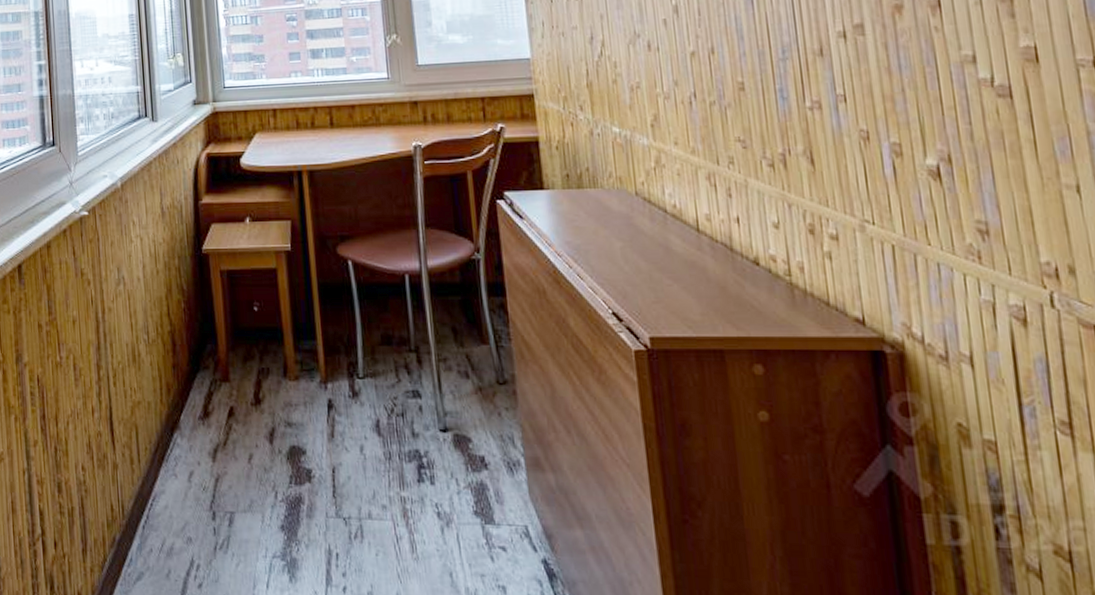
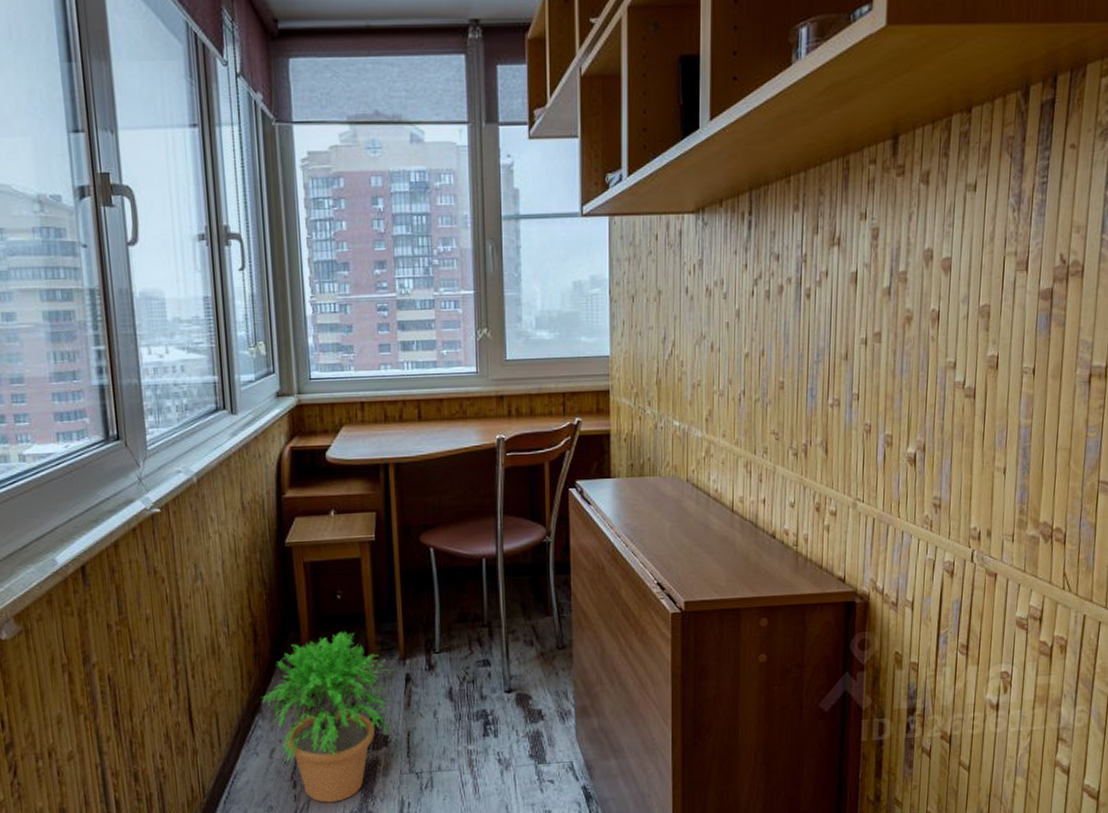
potted plant: none [179,346,316,542] -> present [260,631,395,803]

